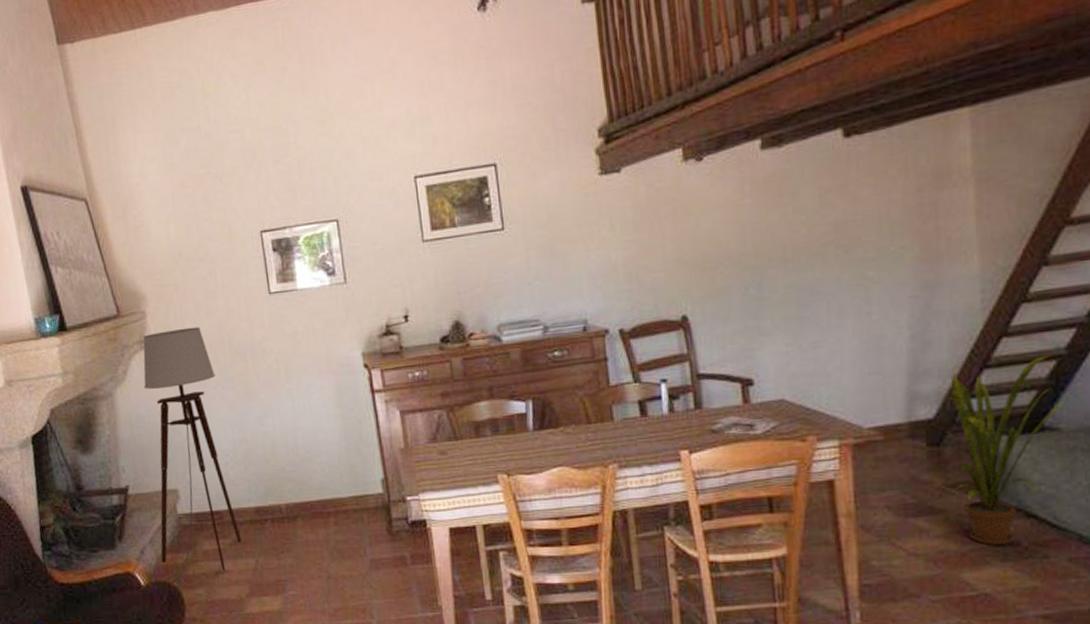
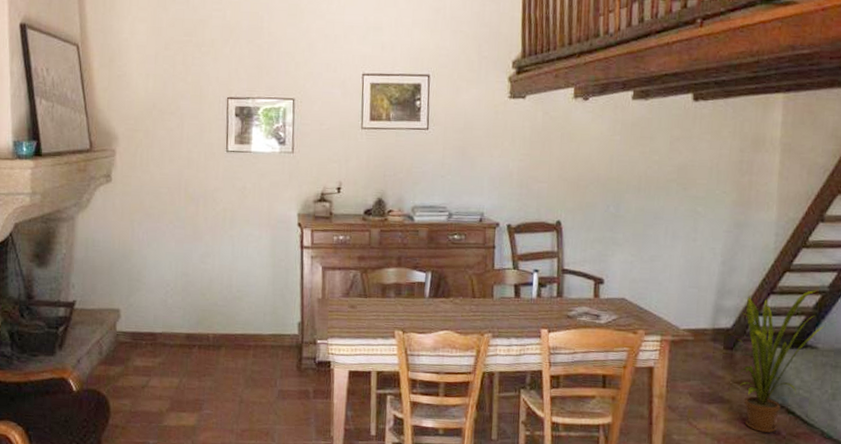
floor lamp: present [143,326,242,585] -> none [95,169,170,394]

